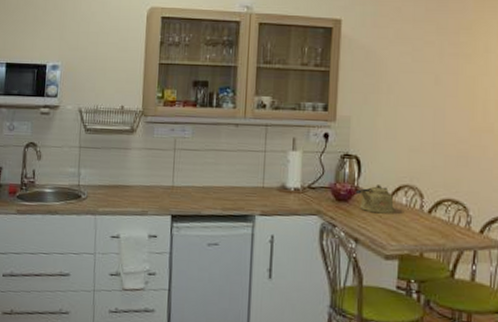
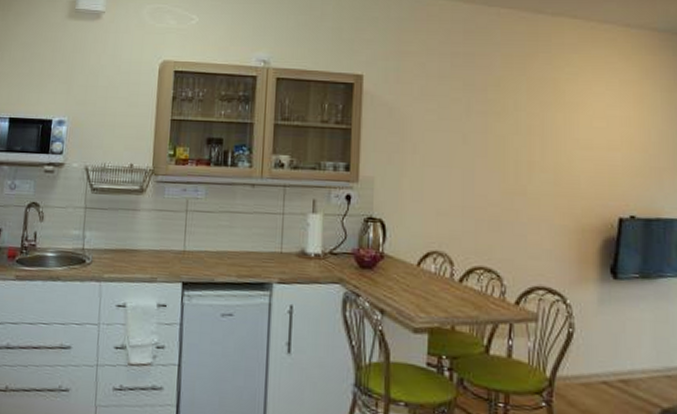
kettle: present [356,185,394,214] -> none [381,251,422,283]

